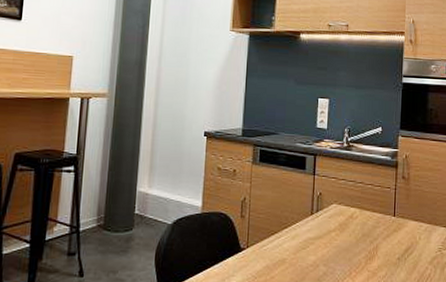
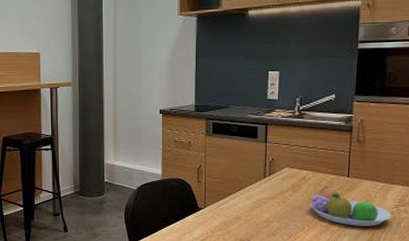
fruit bowl: none [357,227,435,272] -> present [310,187,392,226]

